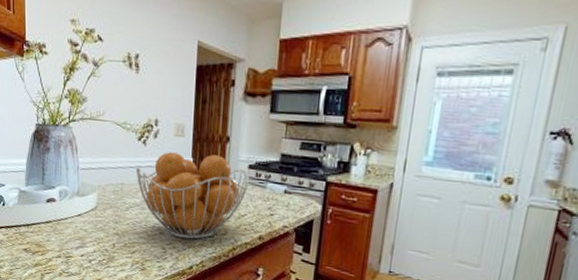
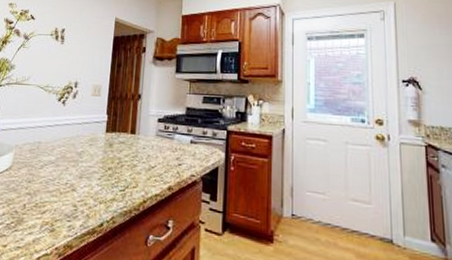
fruit basket: present [136,152,250,240] -> none [53,110,159,195]

